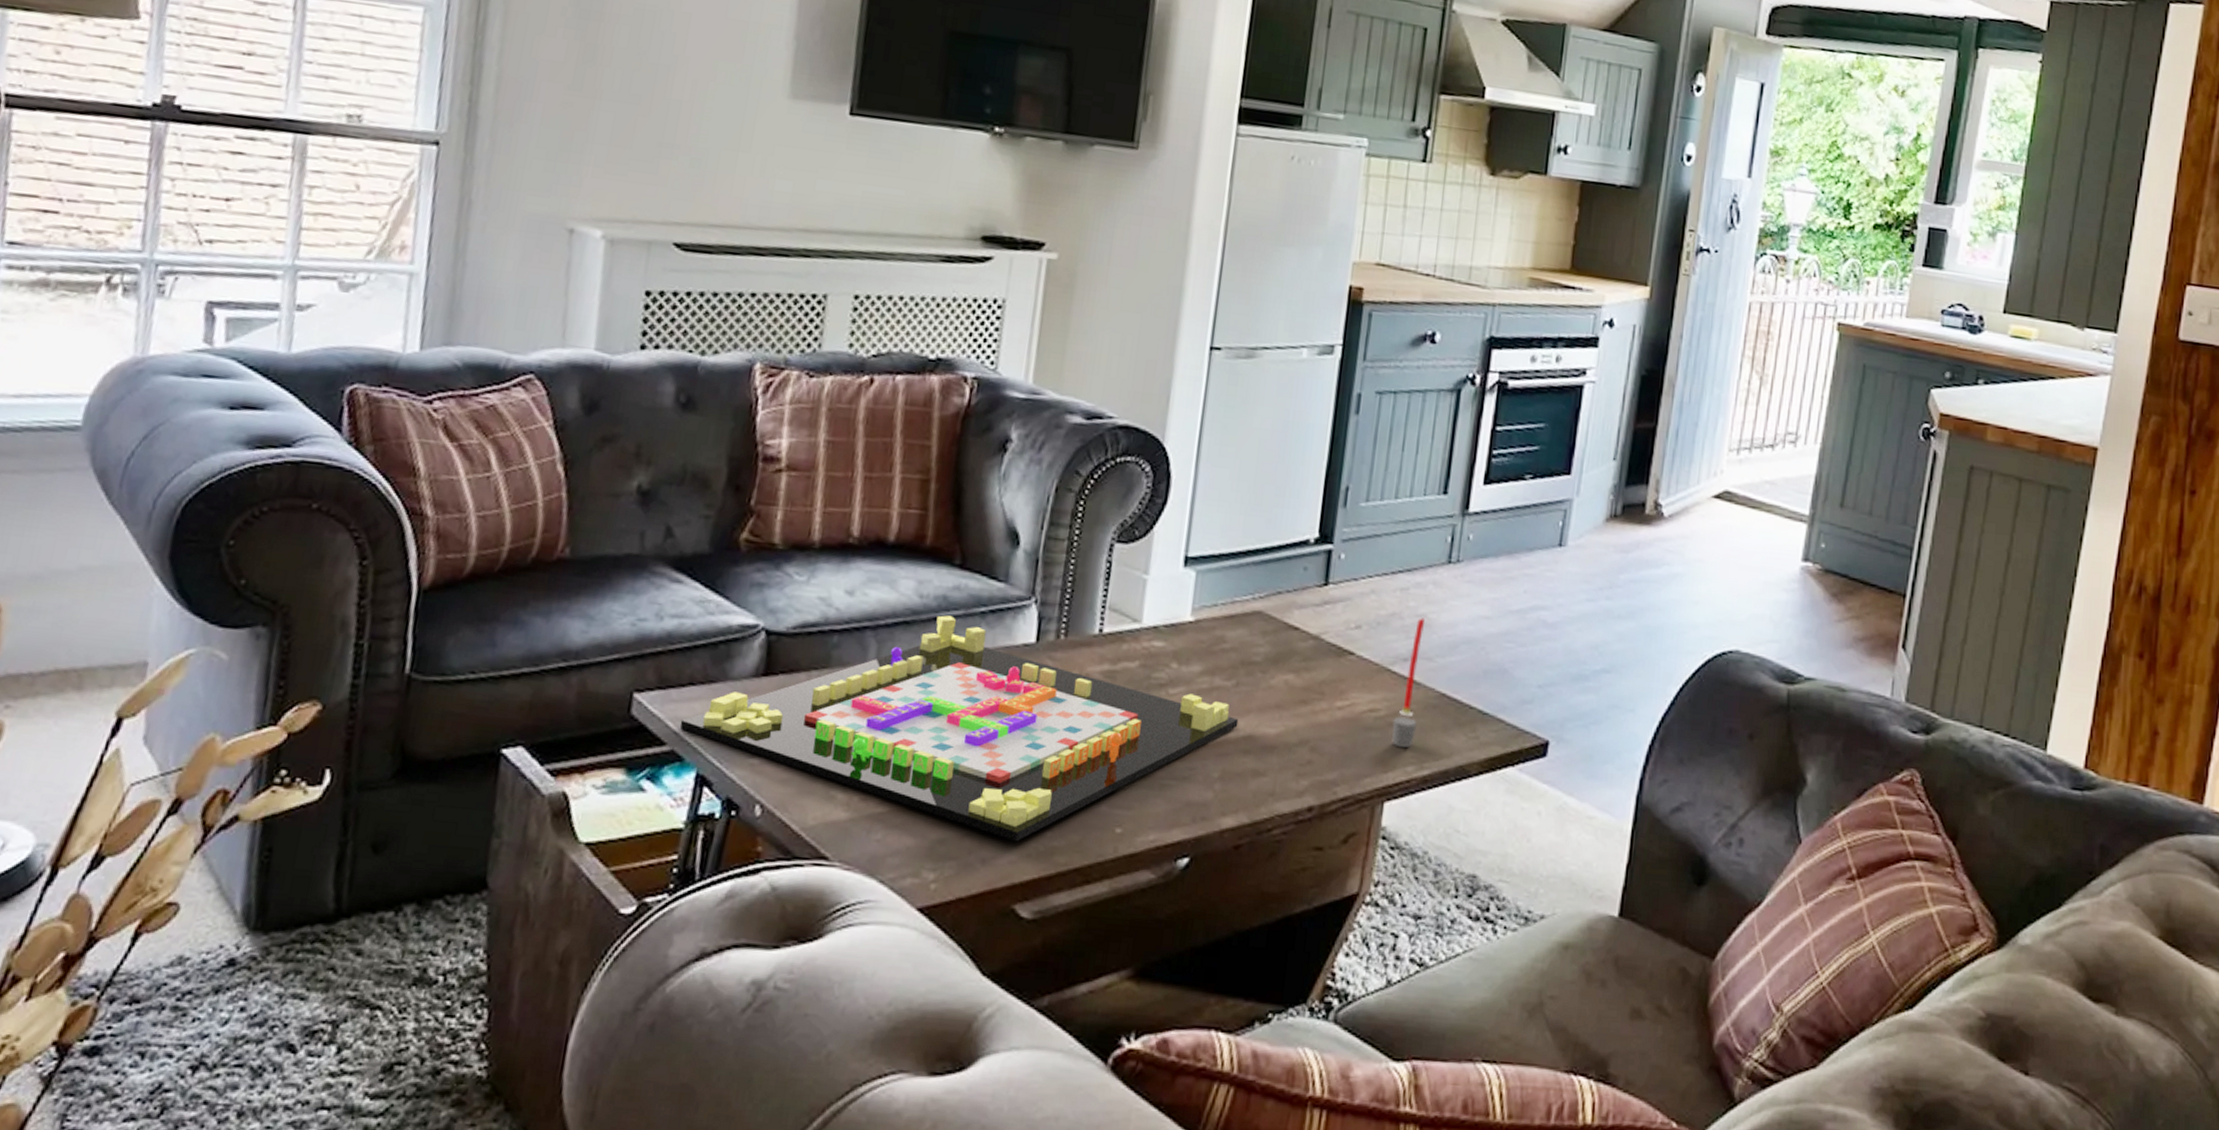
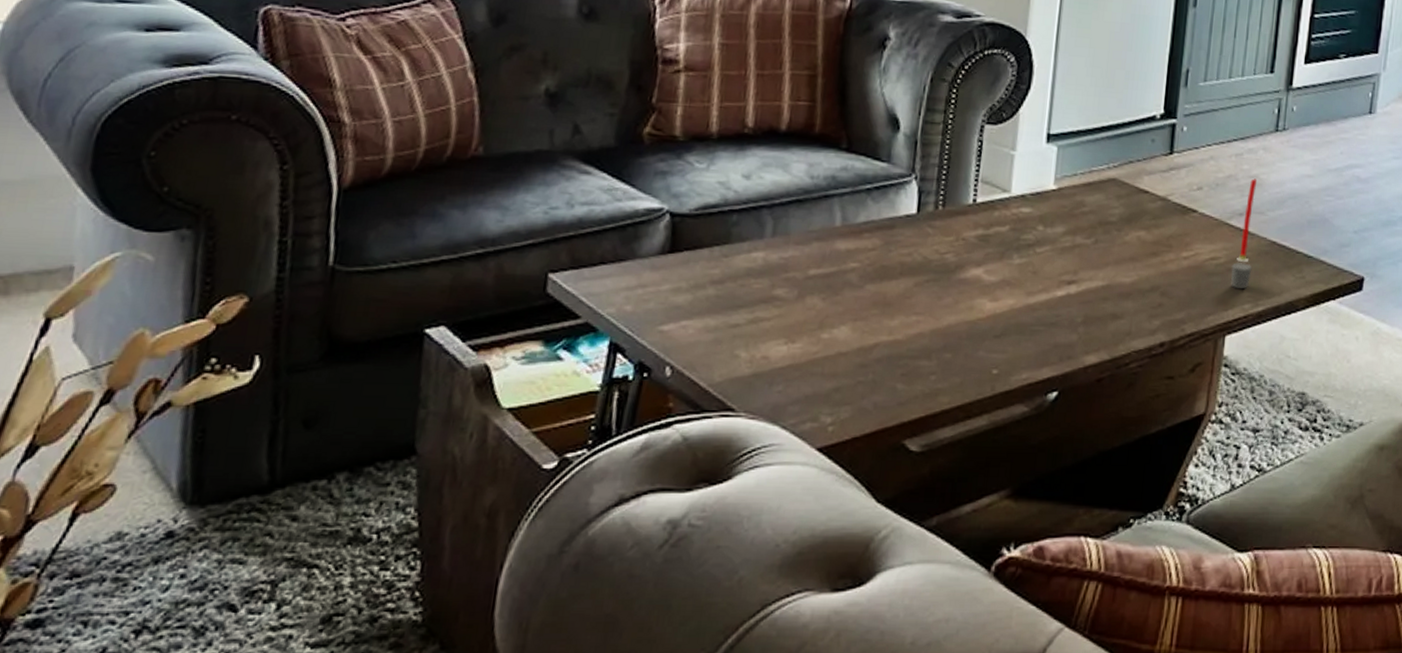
gameboard: present [680,615,1239,842] -> none [593,193,1098,386]

